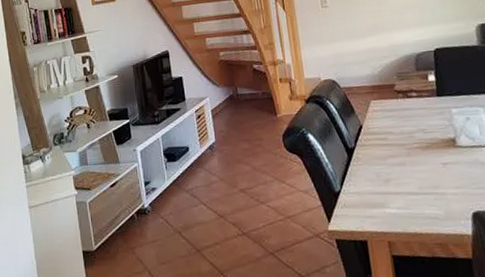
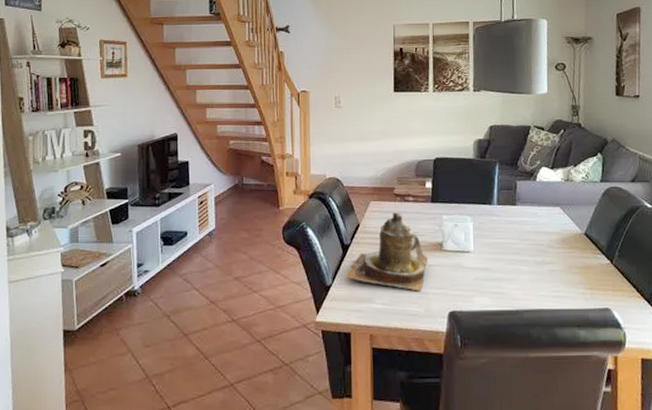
teapot: none [354,110,442,192] -> present [346,212,428,291]

